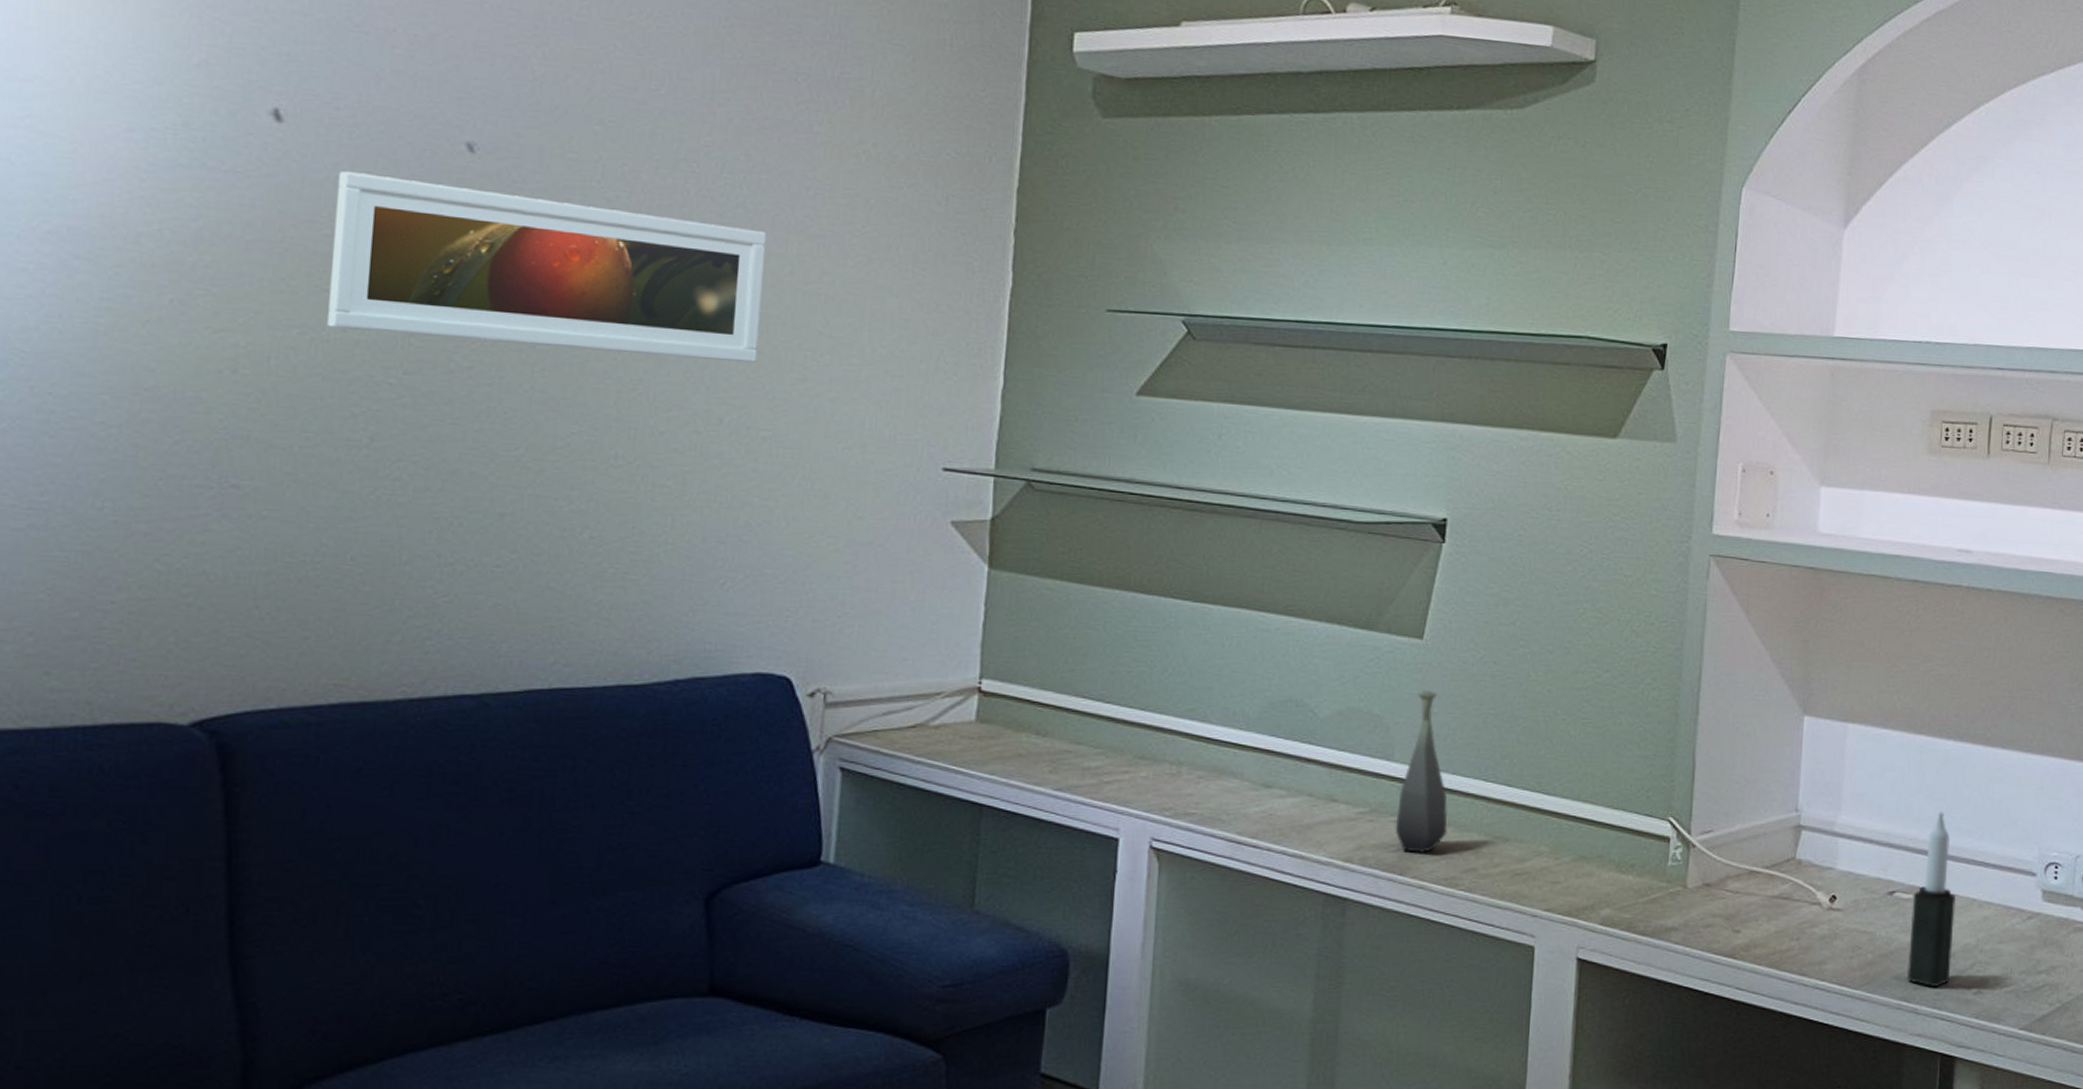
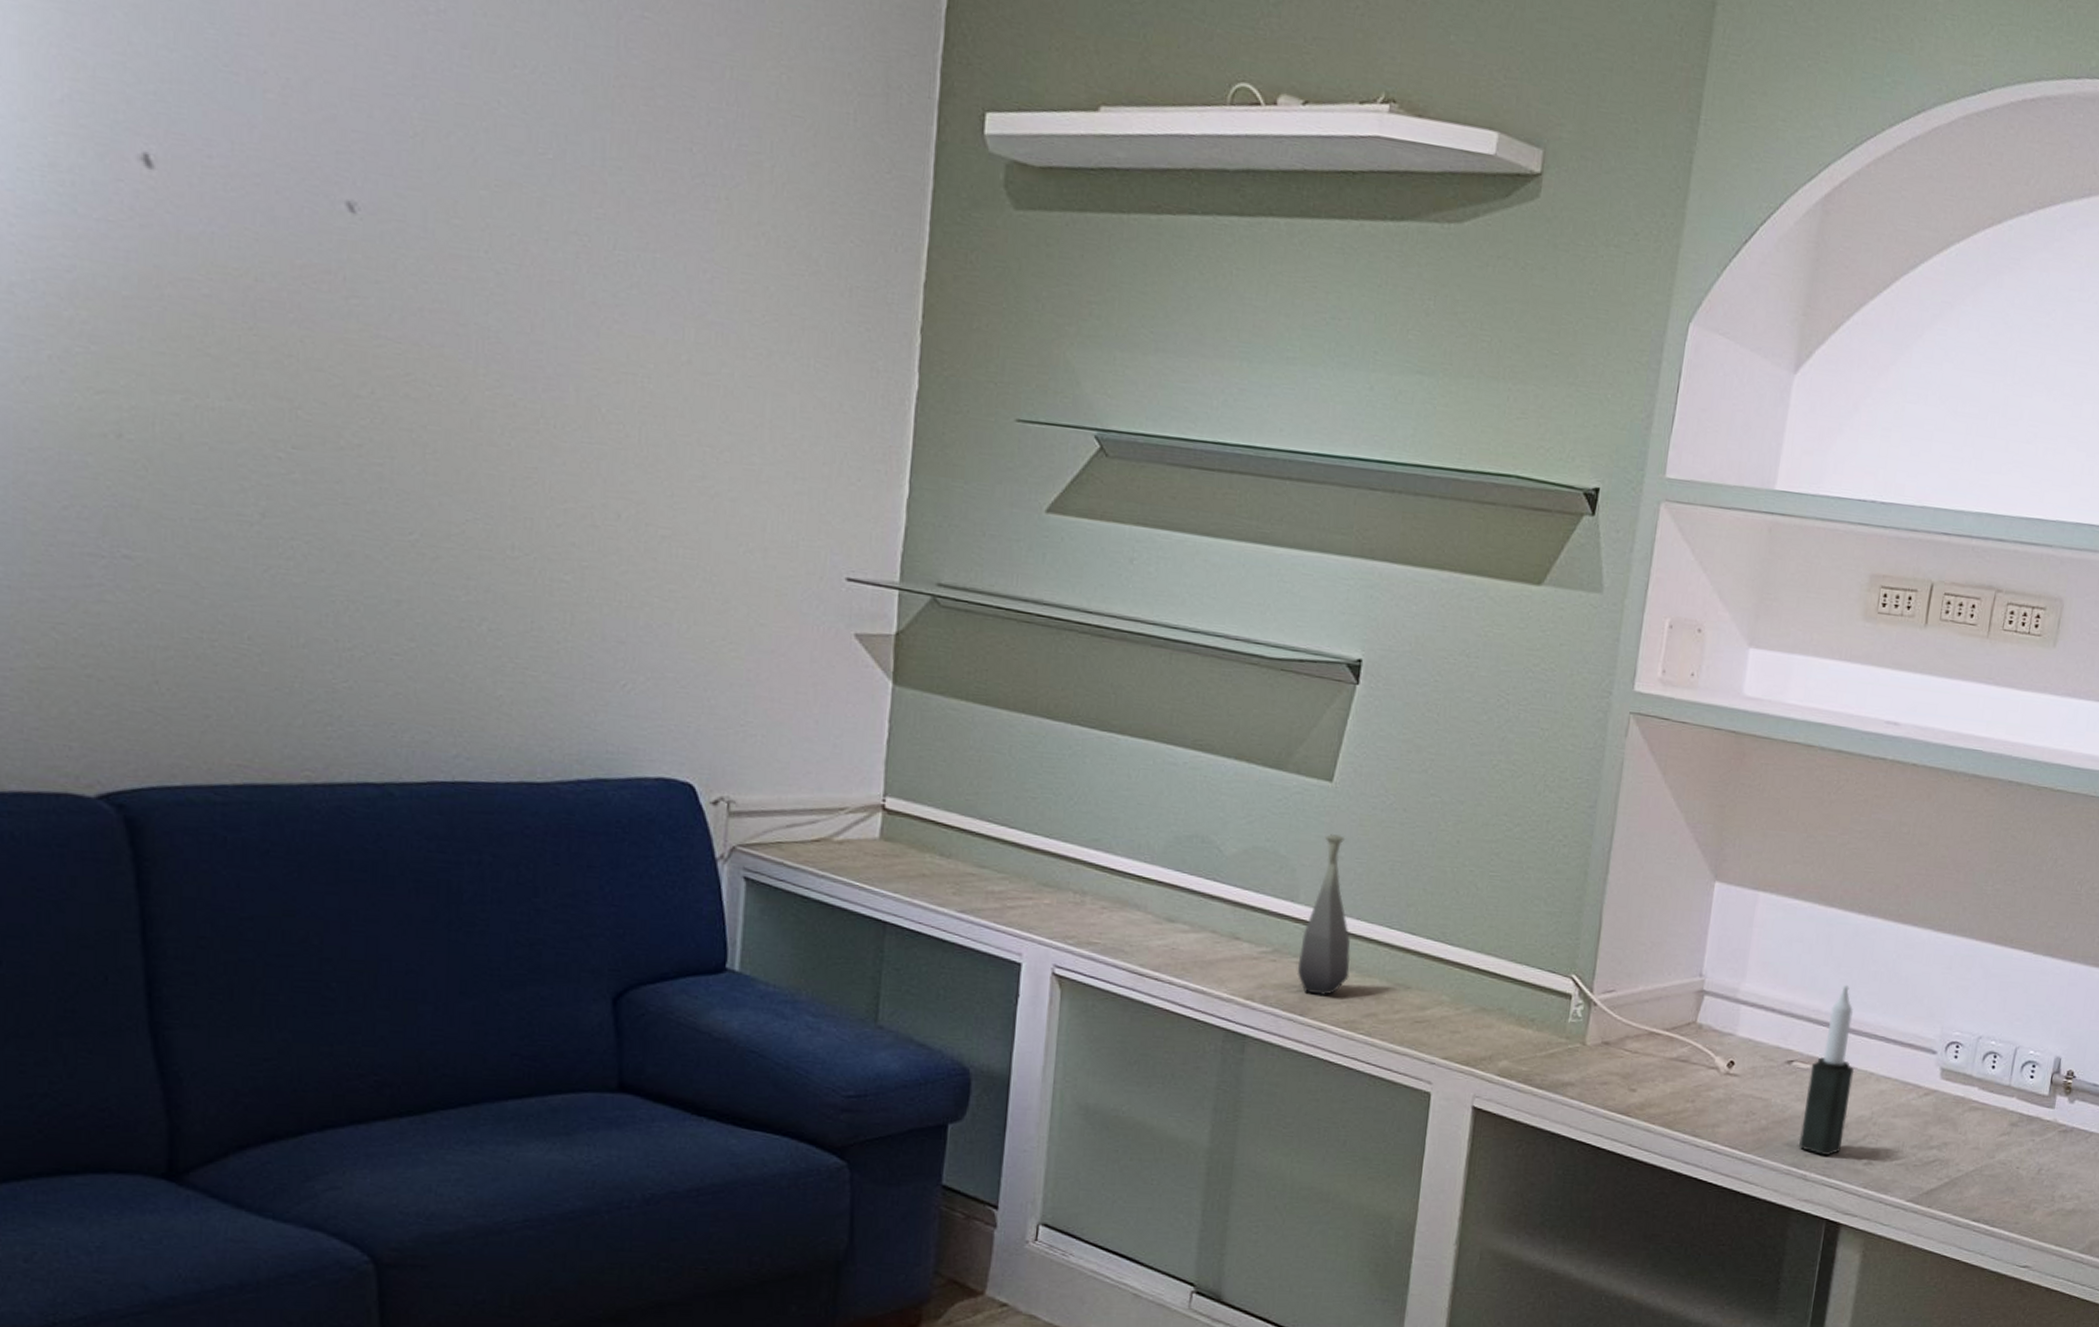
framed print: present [328,171,767,364] -> none [212,226,663,457]

